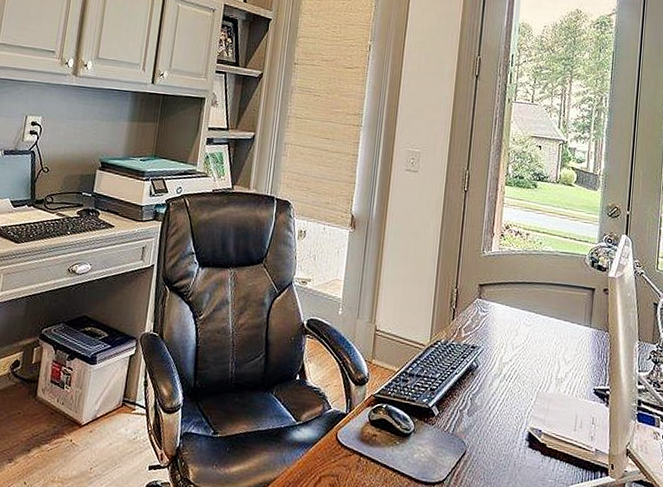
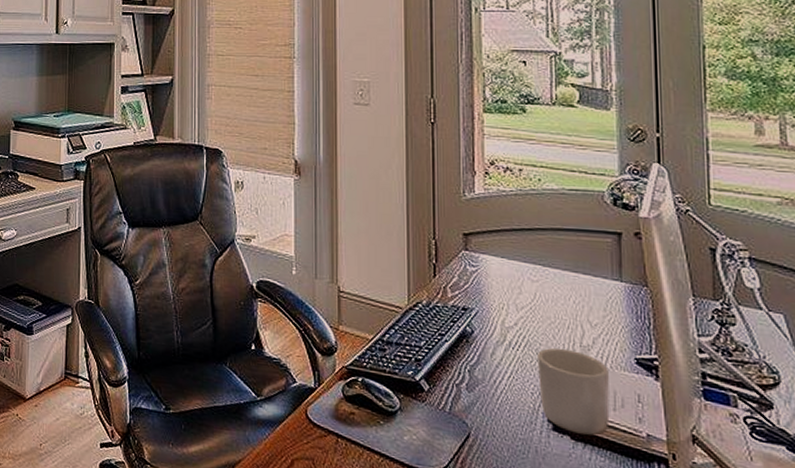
mug: none [522,380,574,452] -> present [538,347,610,436]

